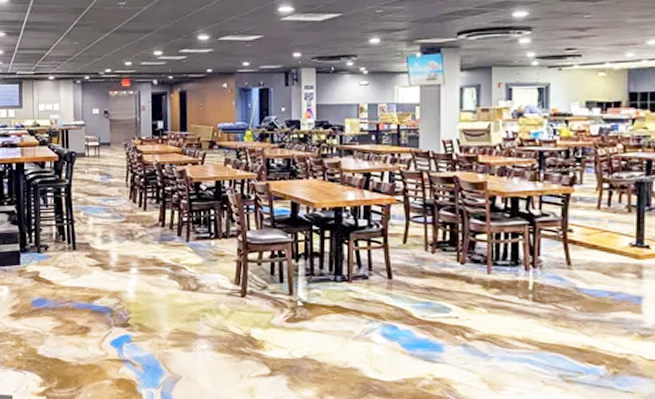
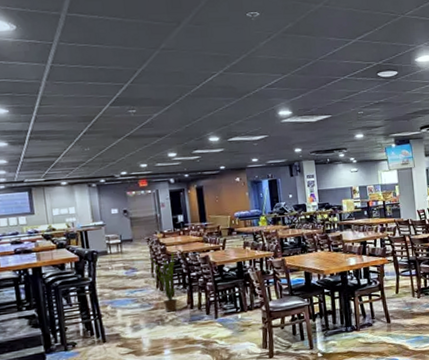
house plant: none [120,161,151,227] -> present [145,252,178,313]

